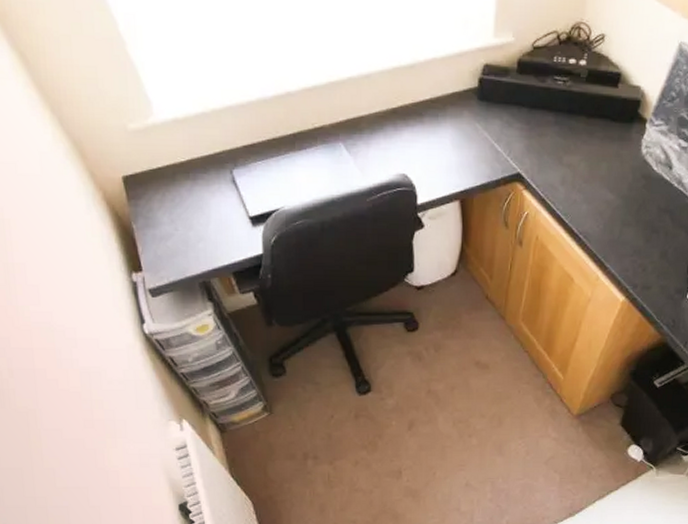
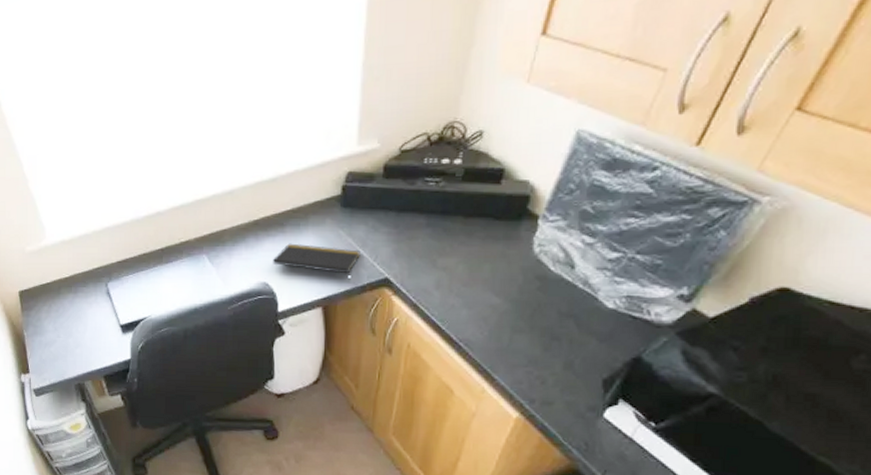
notepad: none [412,134,496,175] -> present [273,243,361,281]

